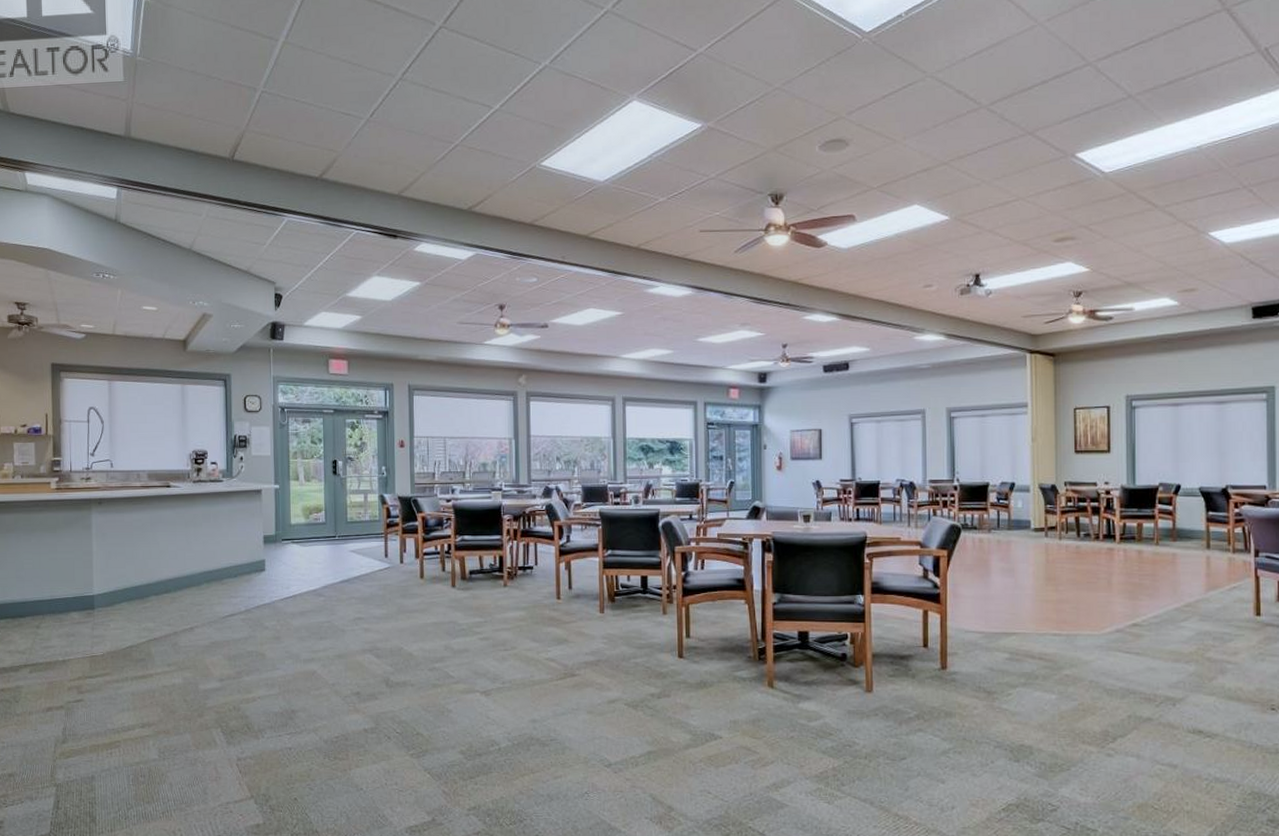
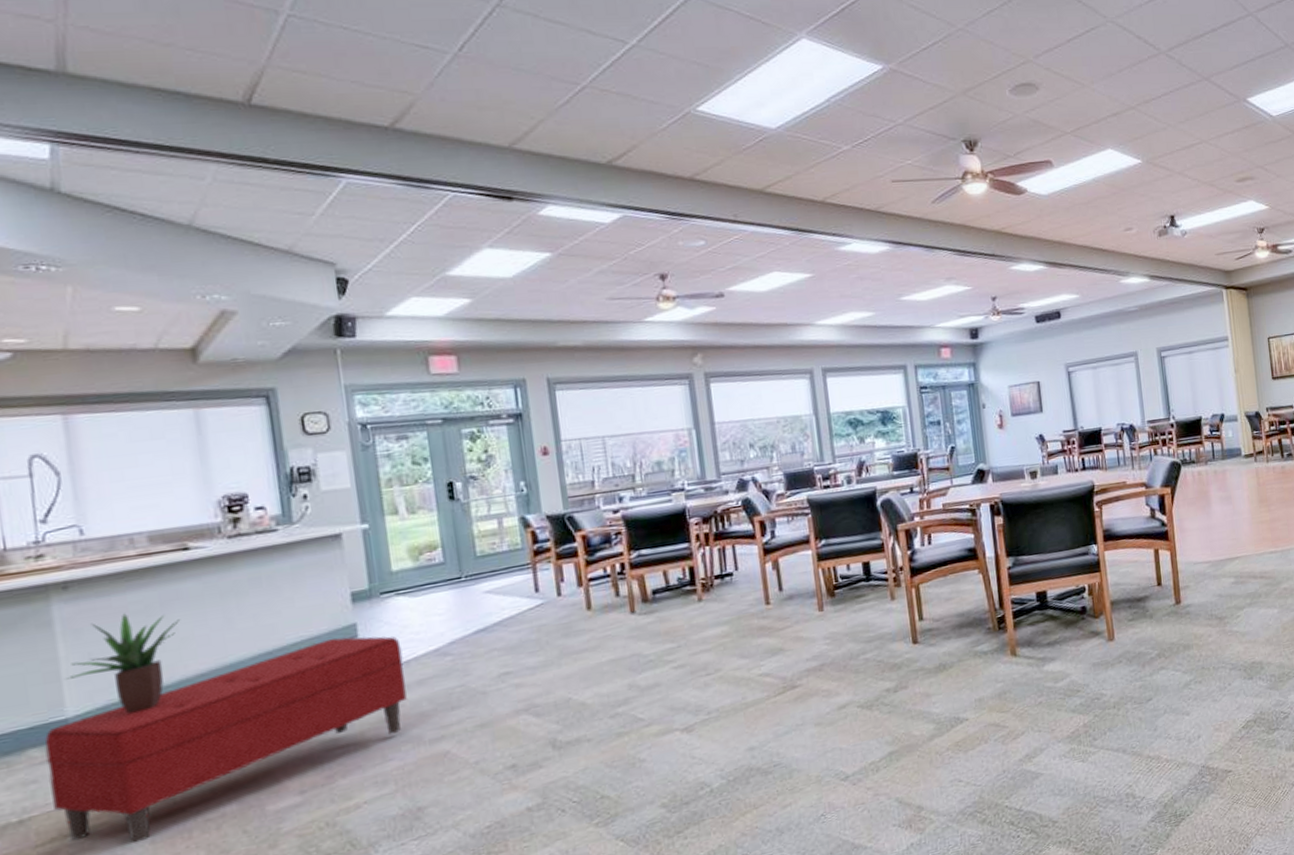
bench: none [80,568,293,692] -> present [44,636,407,844]
potted plant: none [95,527,161,599] -> present [65,613,181,714]

